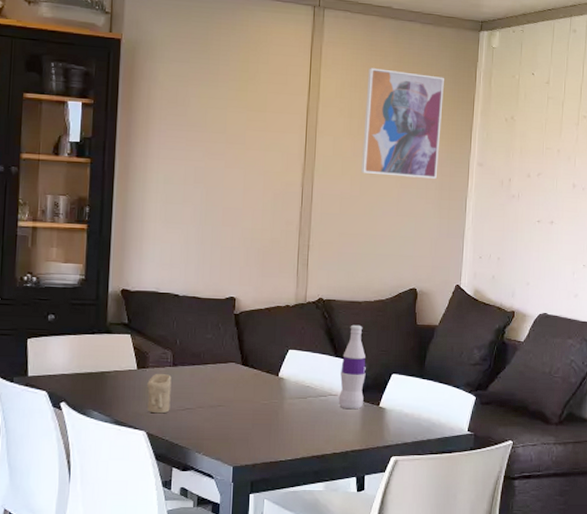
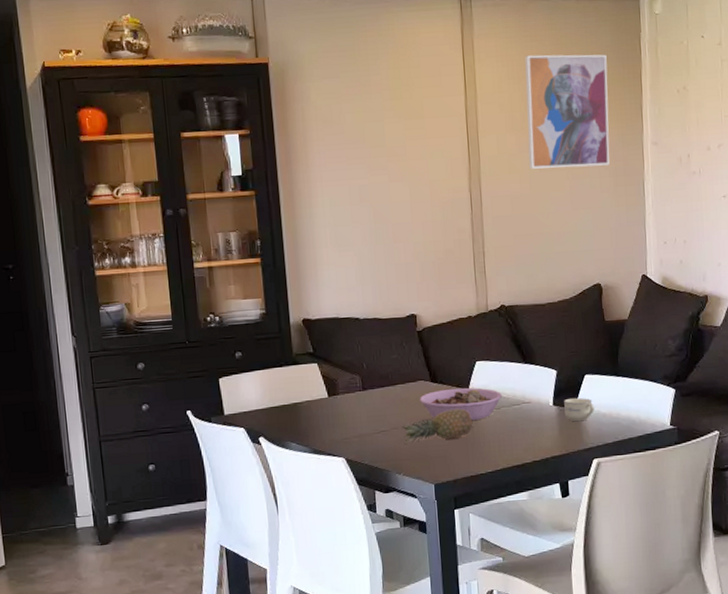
candle: present [147,374,172,414] -> none [340,399,366,439]
fruit: none [207,394,279,424] -> present [401,408,473,444]
bowl: none [229,373,310,408] -> present [420,387,502,421]
bottle: present [338,324,366,410] -> none [531,328,559,416]
cup: none [369,395,398,419] -> present [564,397,594,422]

